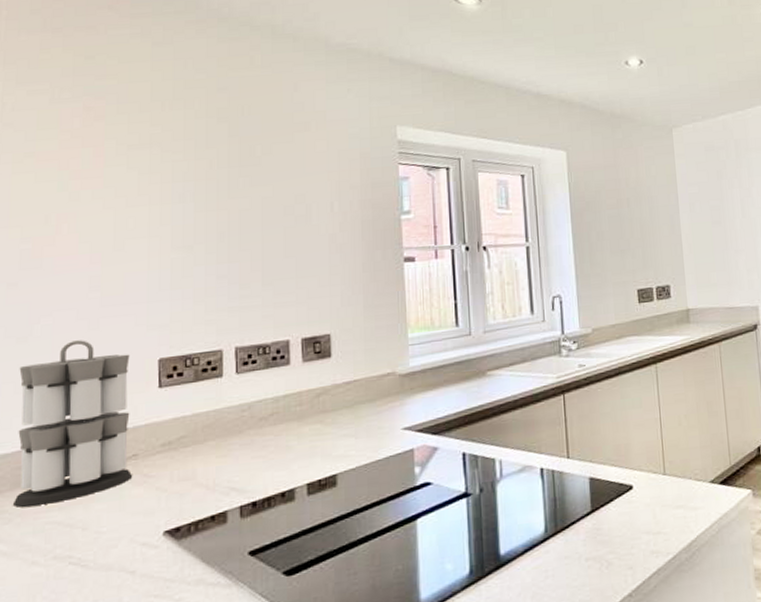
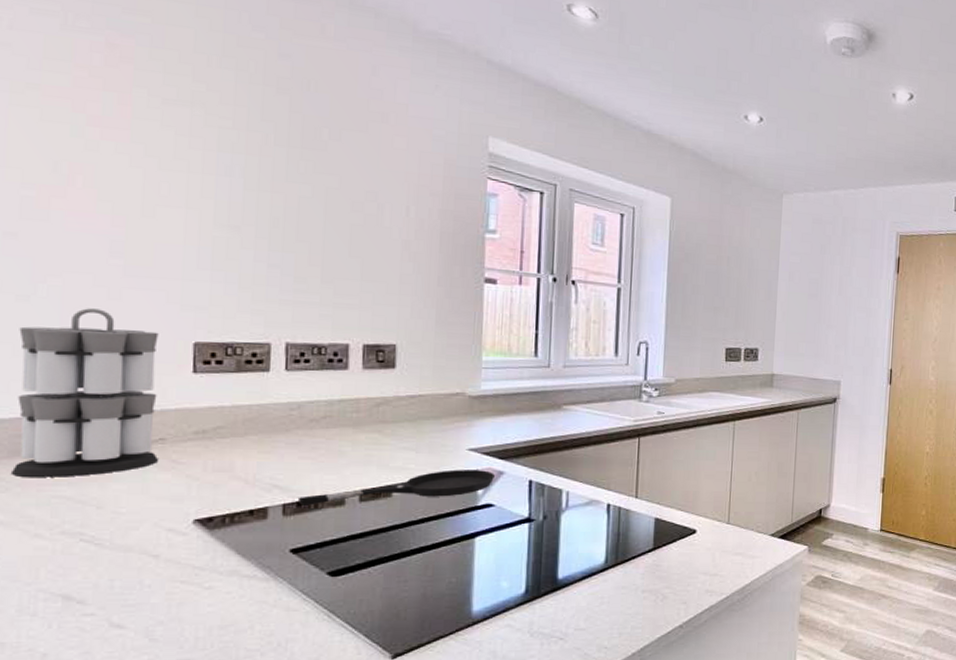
frying pan: none [254,448,431,507] -> present [299,469,496,507]

